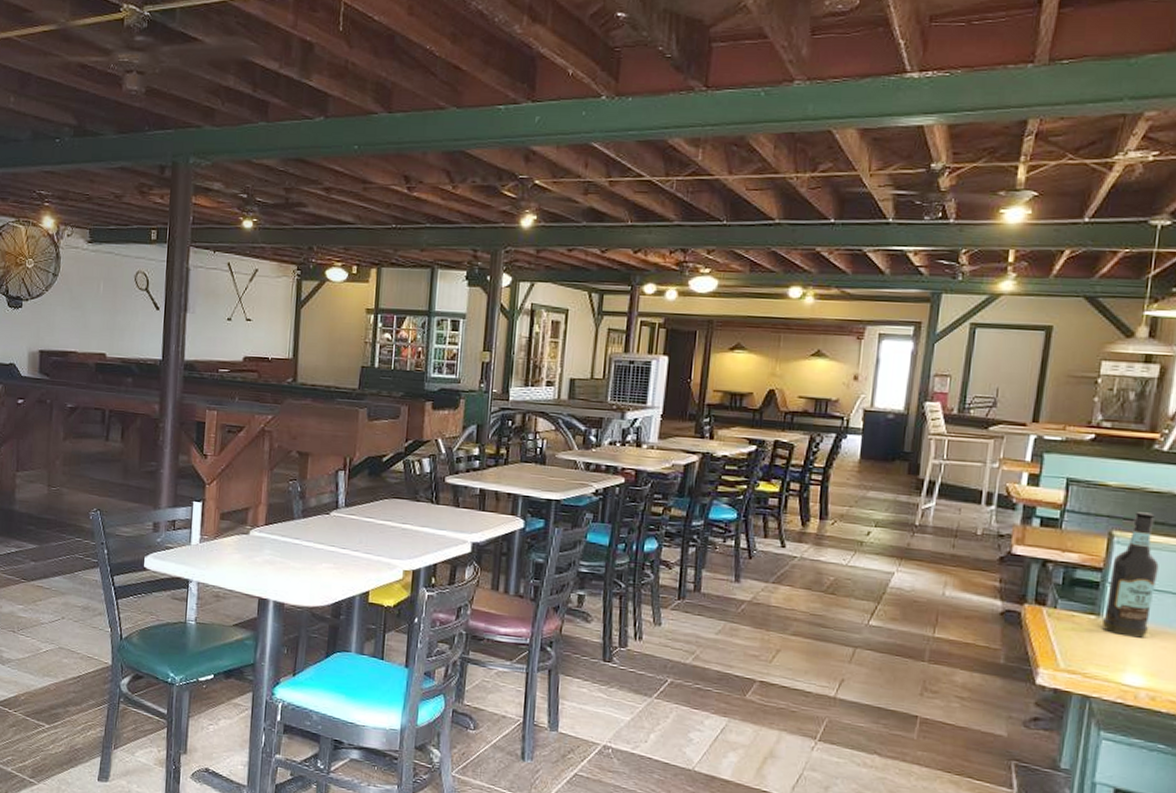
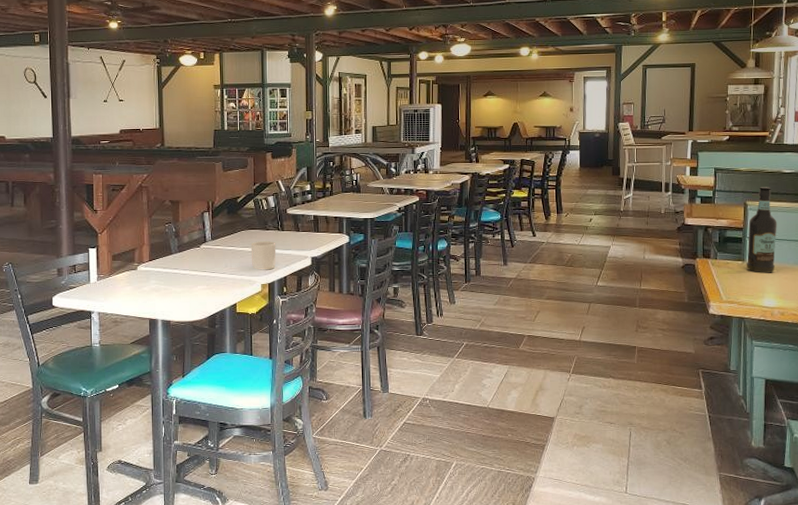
mug: none [393,514,428,553] -> present [251,241,276,270]

